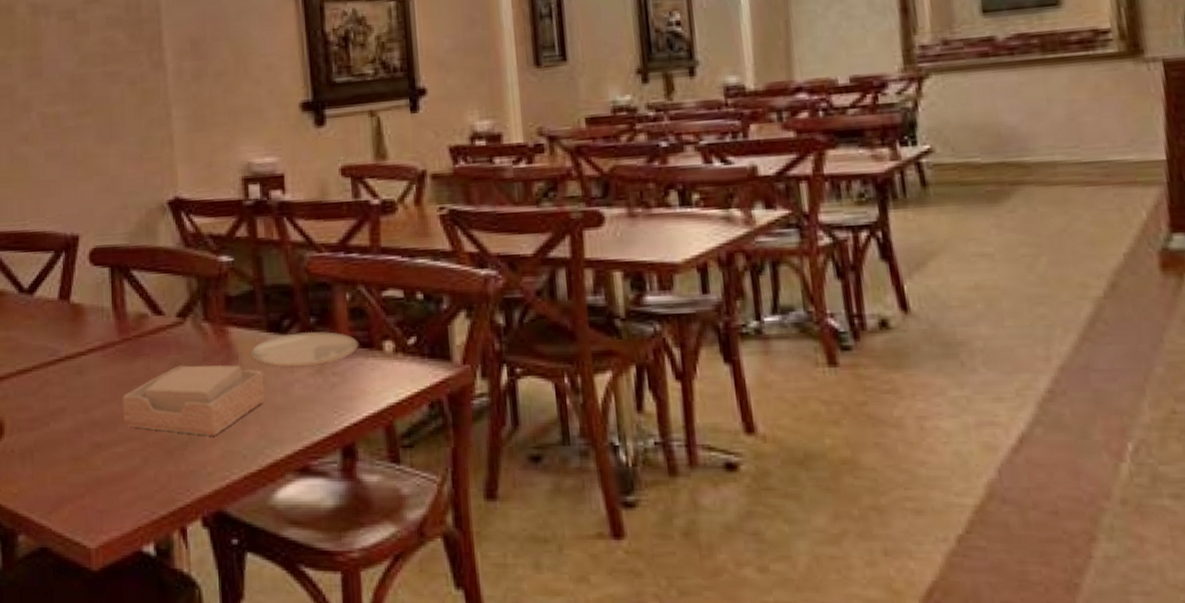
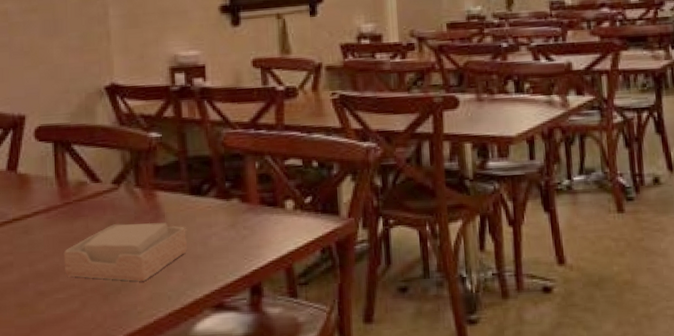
plate: present [251,331,358,368] -> none [176,193,265,224]

